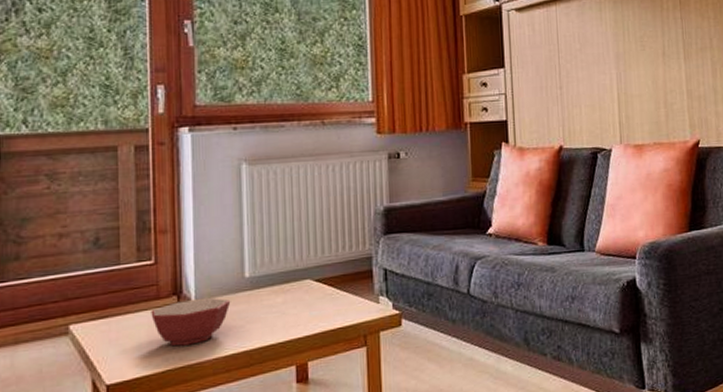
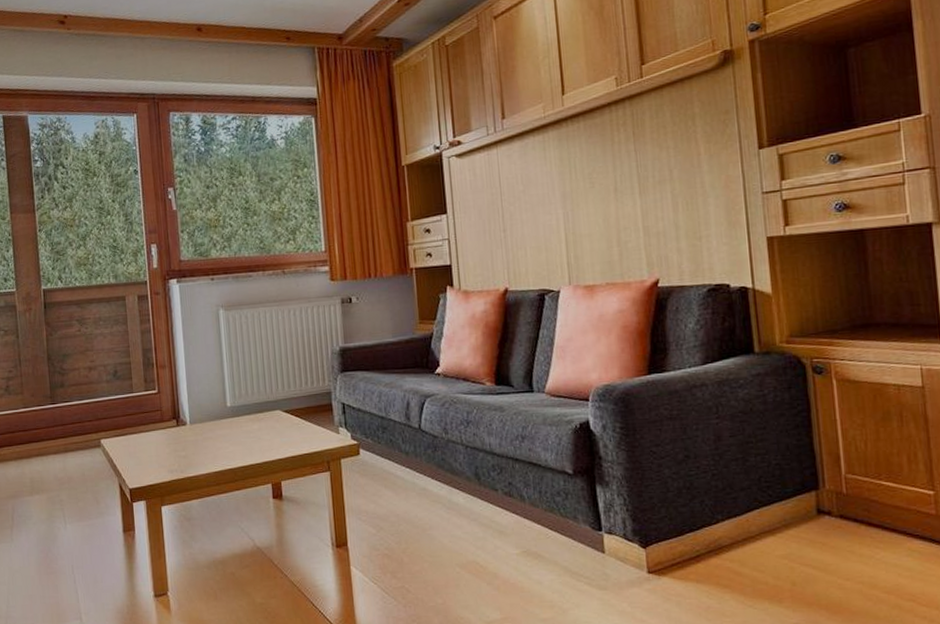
bowl: present [151,297,231,347] -> none [157,422,217,461]

